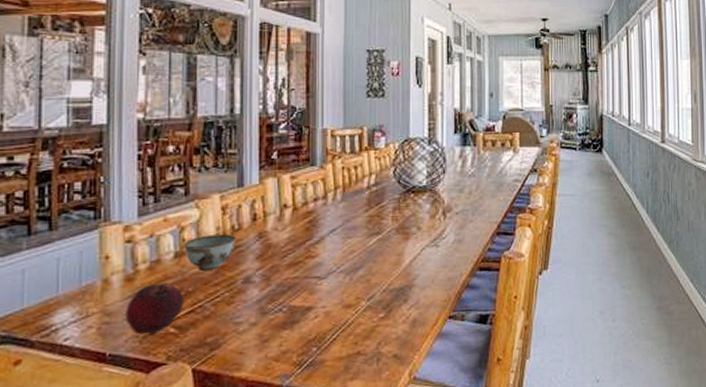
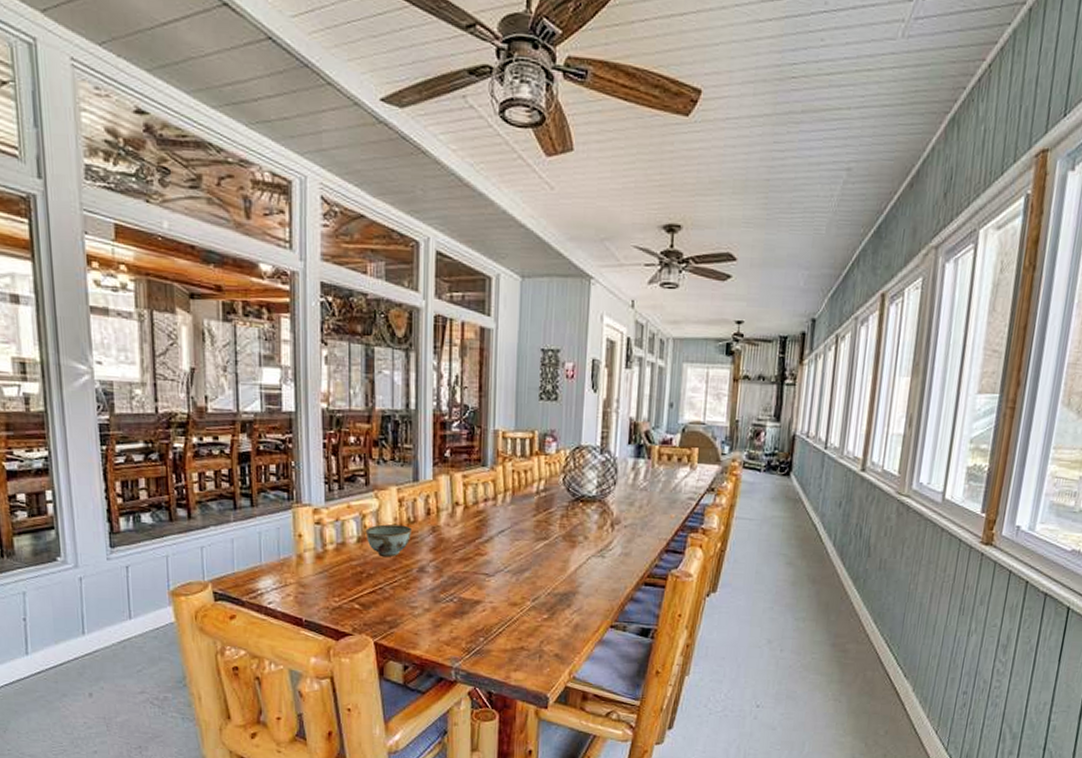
fruit: present [125,283,185,335] -> none [317,564,367,607]

